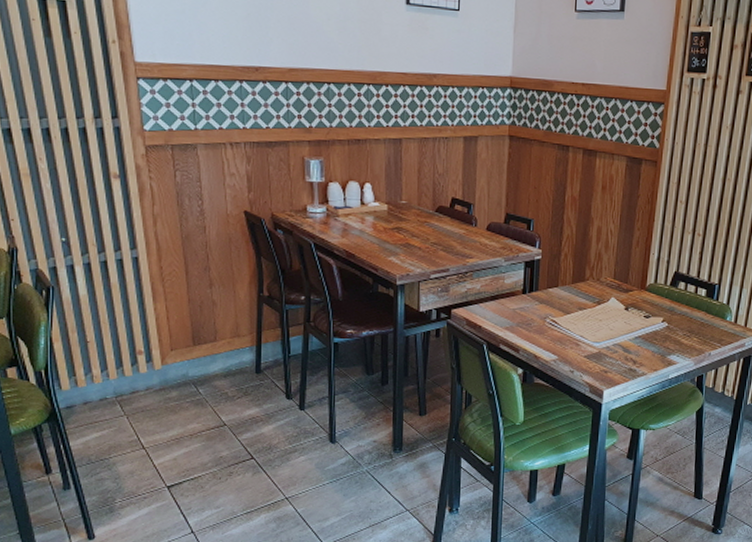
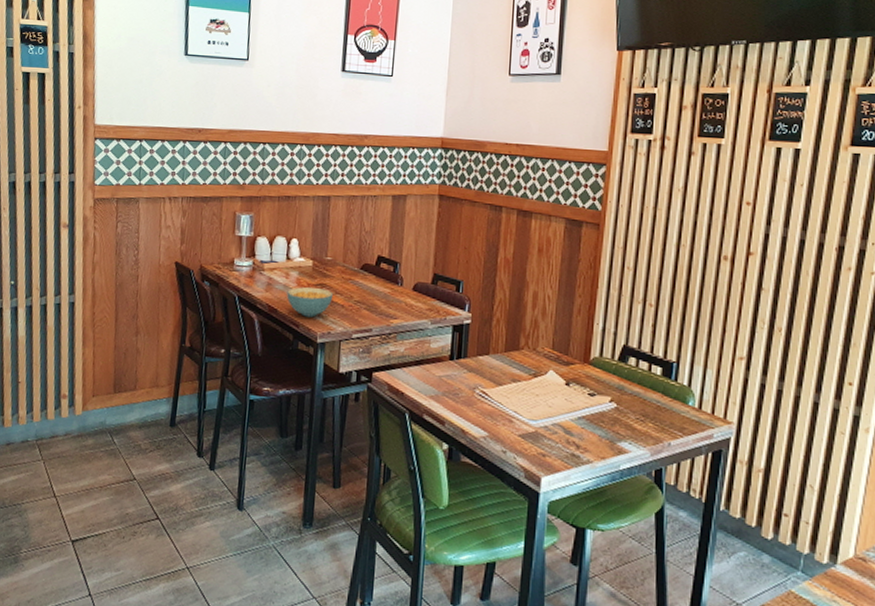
cereal bowl: none [363,231,410,261] -> present [286,287,334,318]

